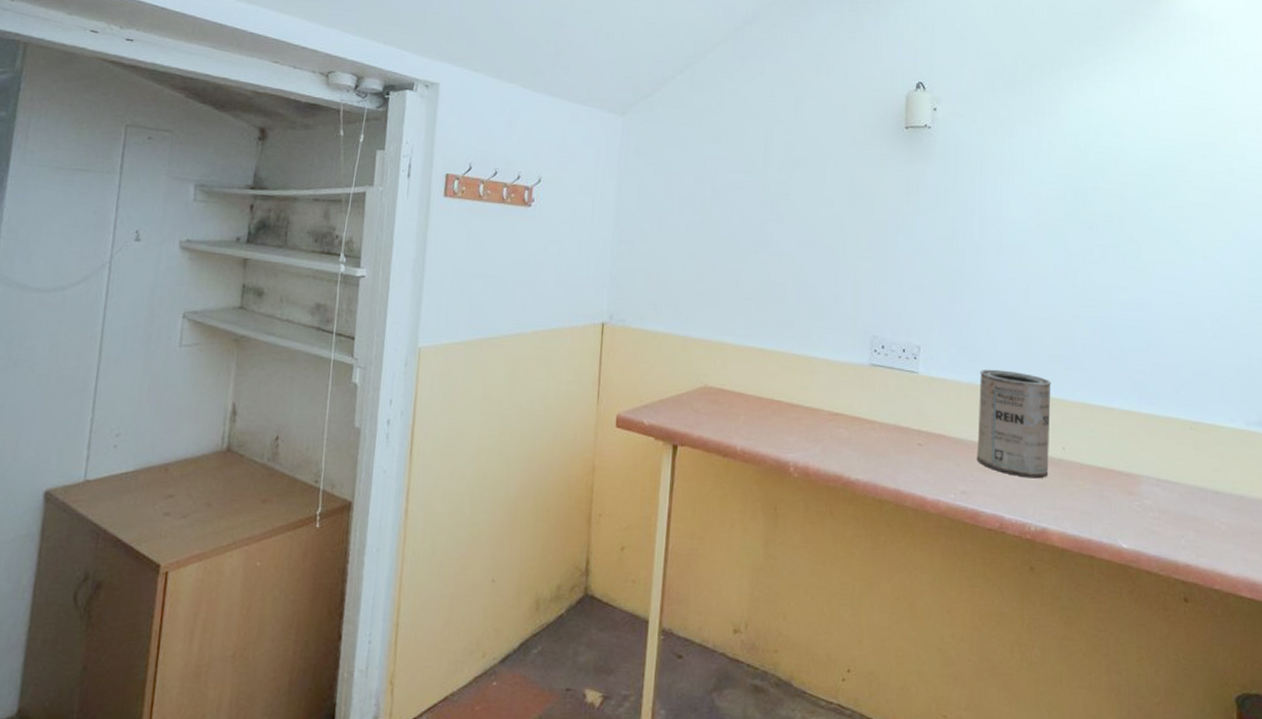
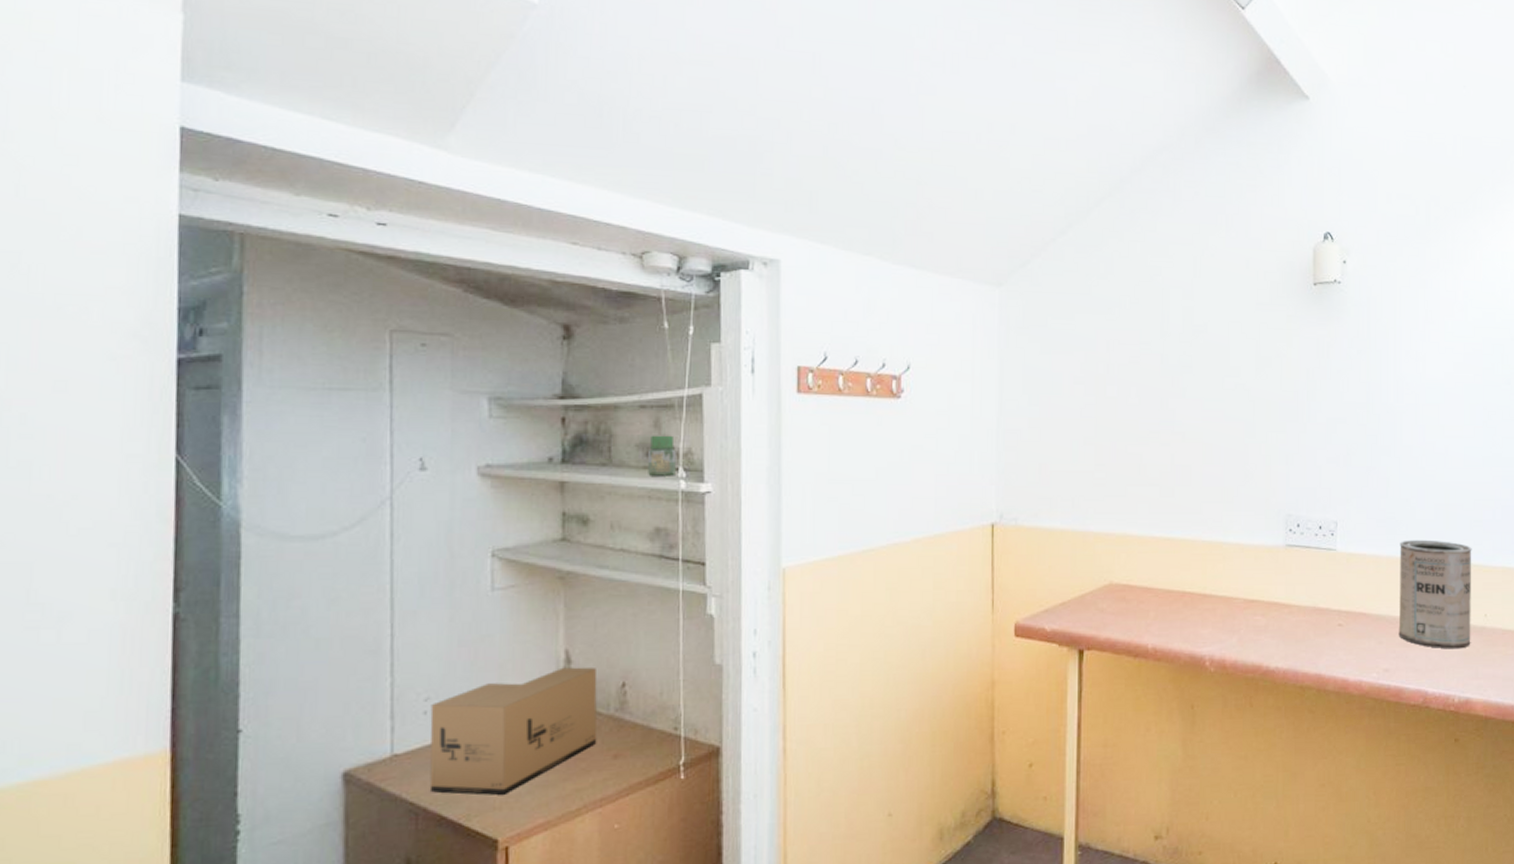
cardboard box: none [111,418,256,525] -> present [429,667,597,795]
jar: none [315,224,340,261] -> present [648,435,676,476]

